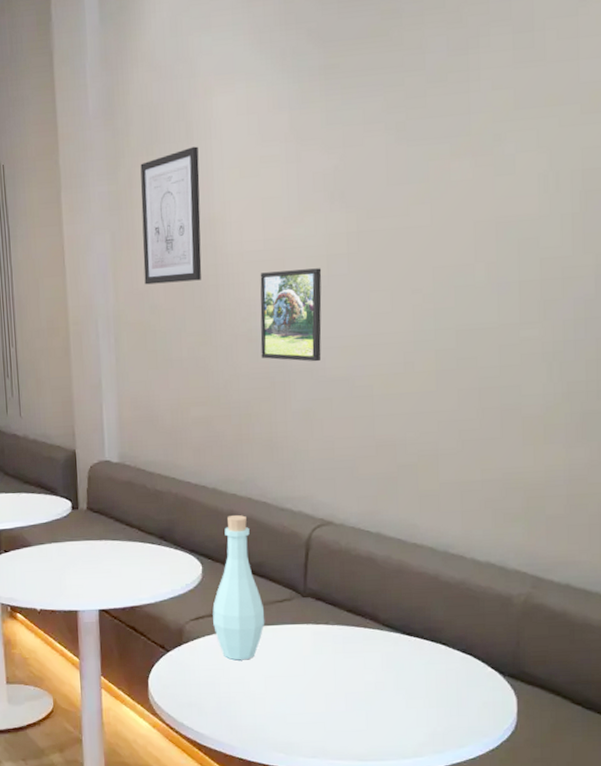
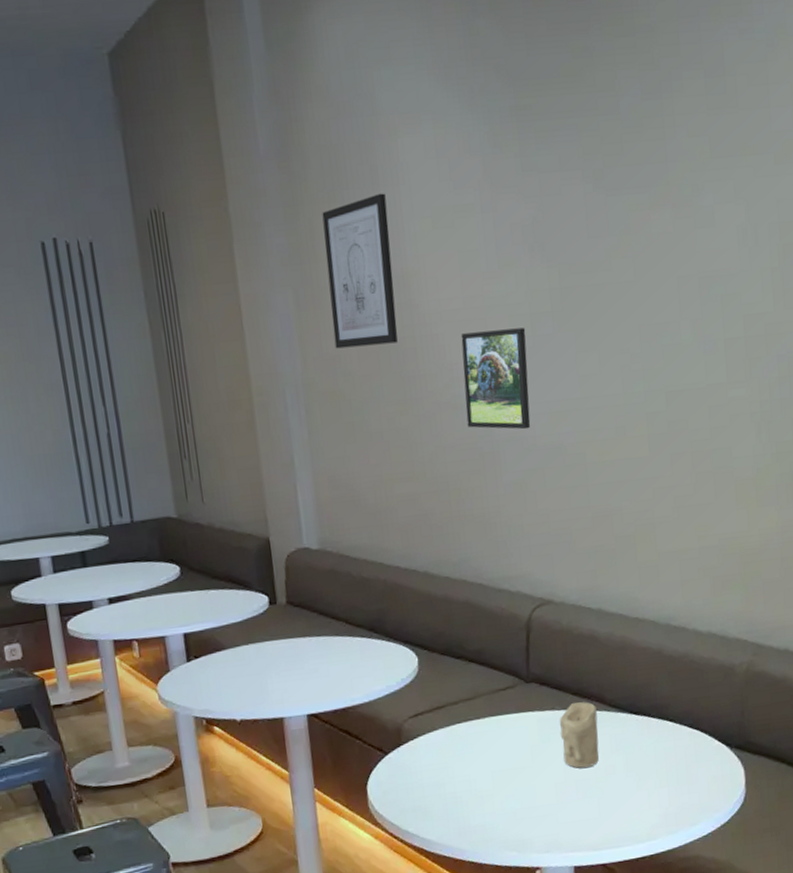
bottle: present [212,515,265,661] -> none [432,599,489,757]
candle: none [332,619,371,682] -> present [559,702,599,768]

